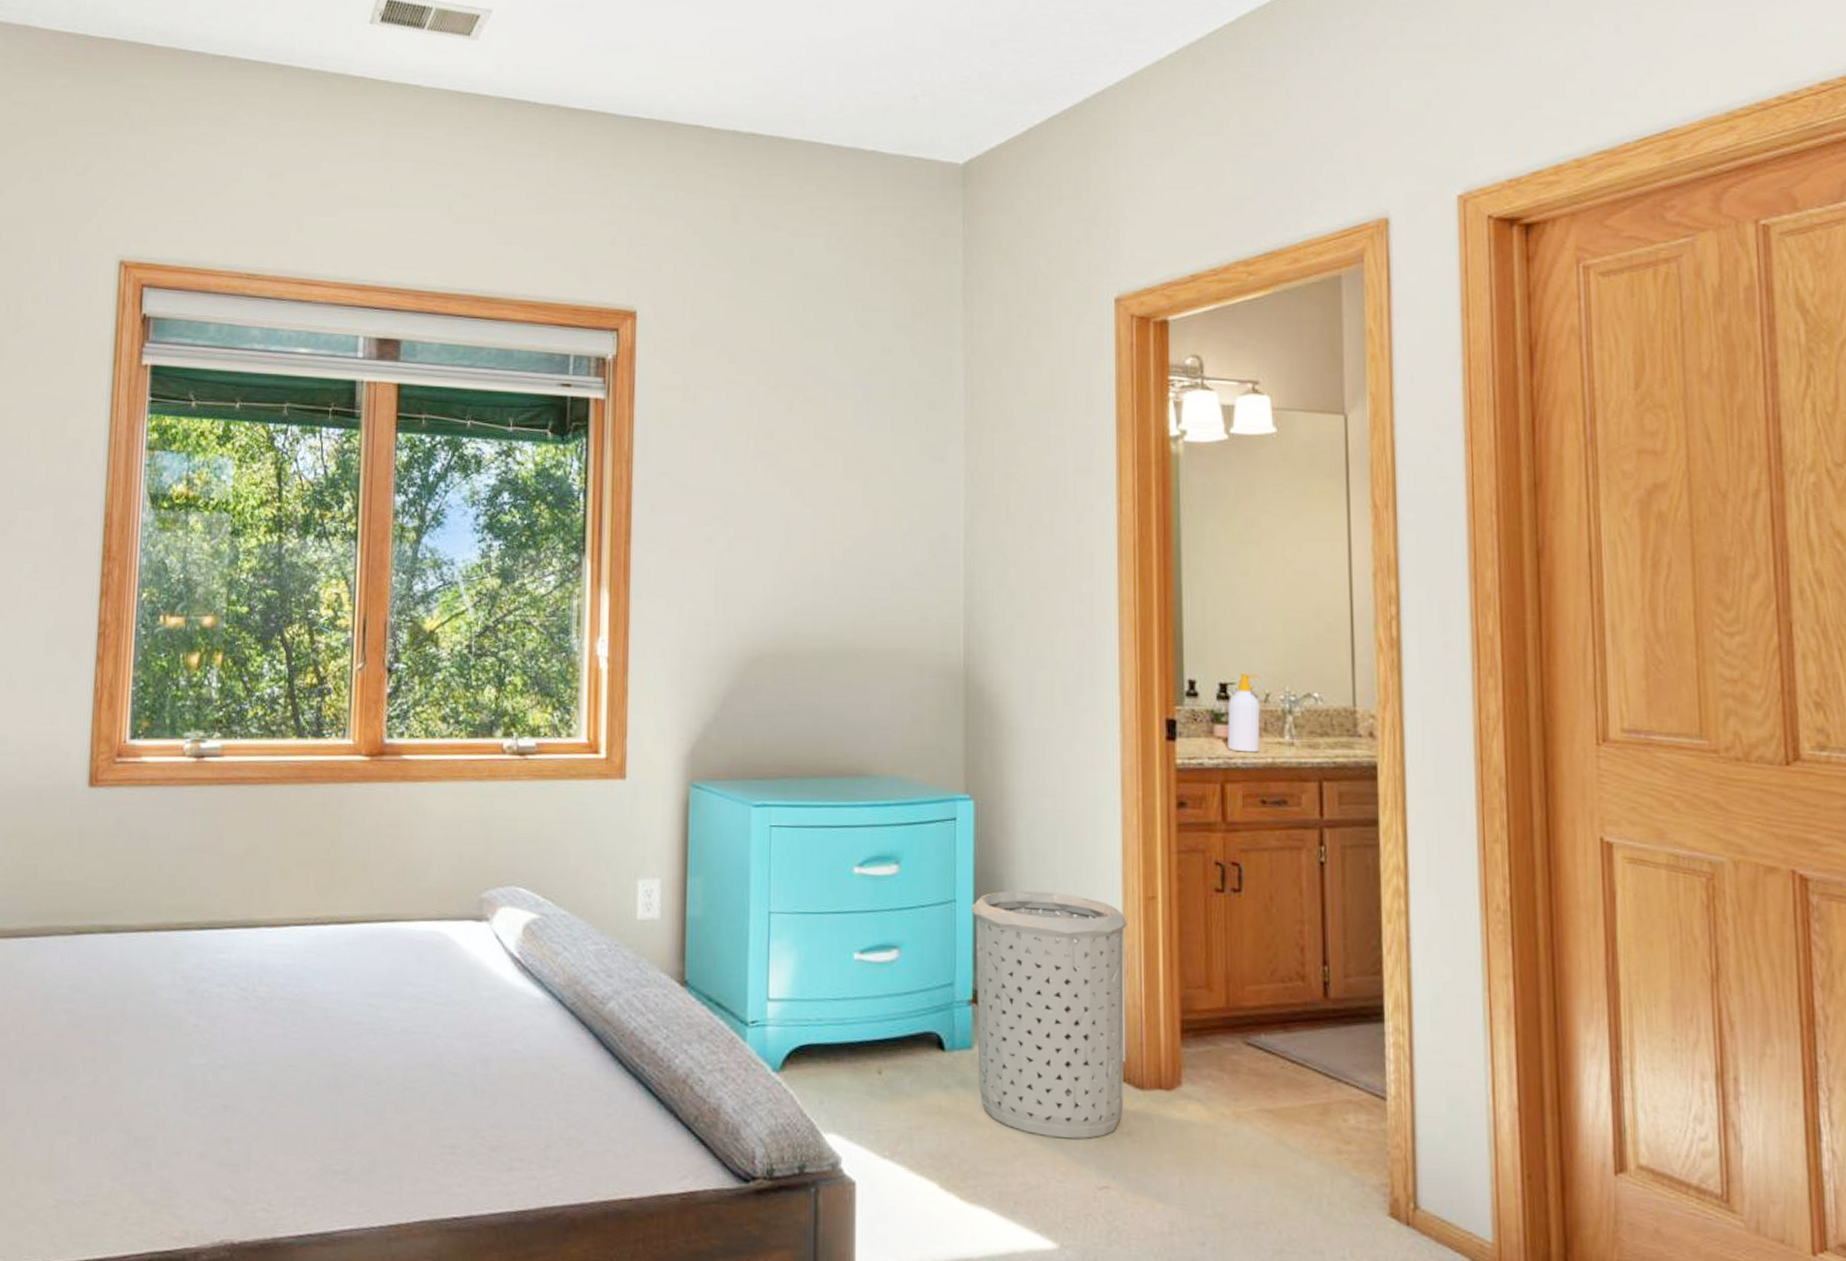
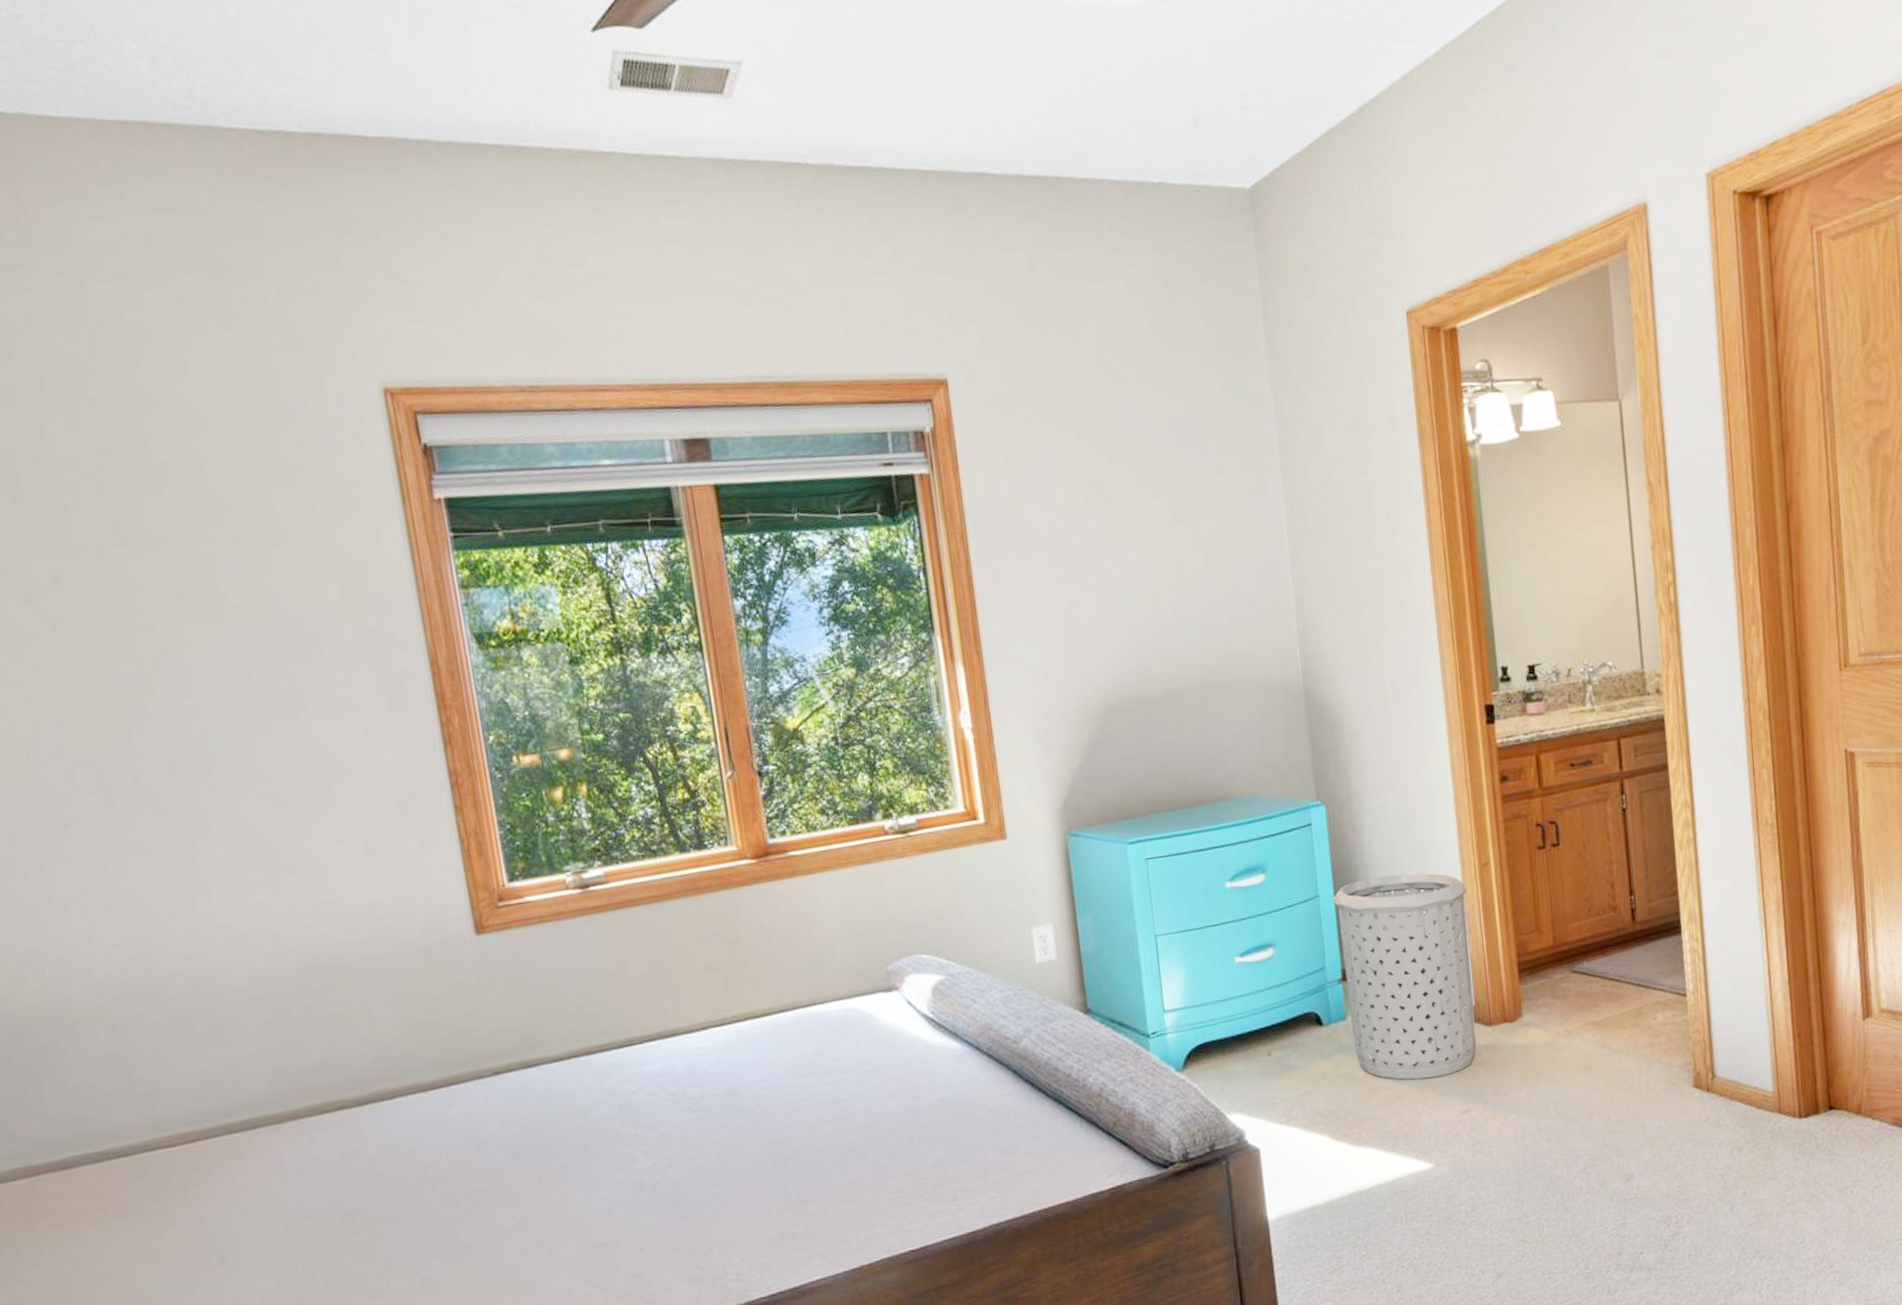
soap bottle: present [1227,674,1260,753] -> none [1537,653,1566,725]

